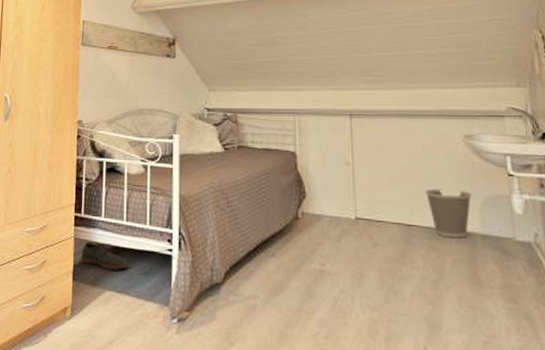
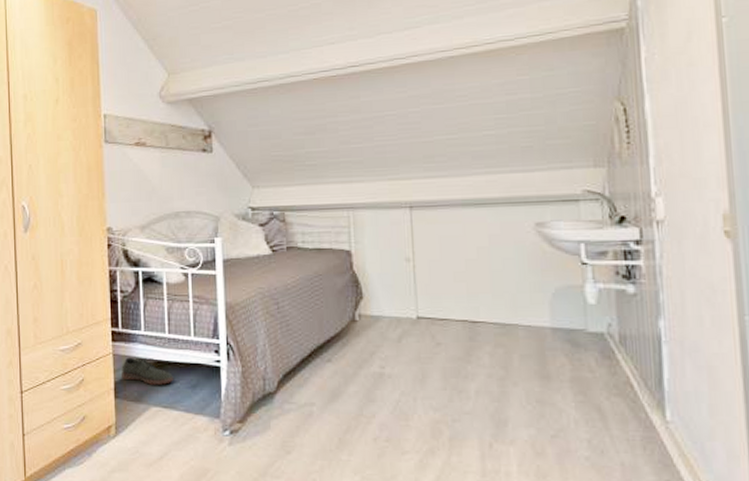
wastebasket: present [426,188,472,239] -> none [492,282,542,333]

